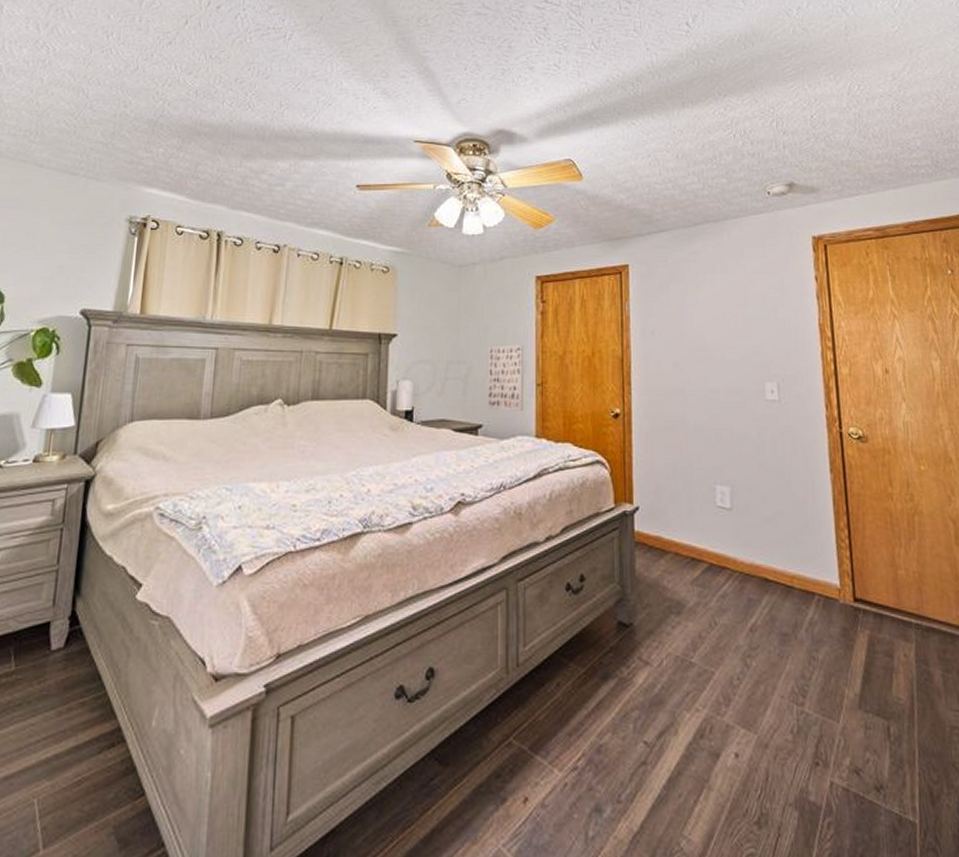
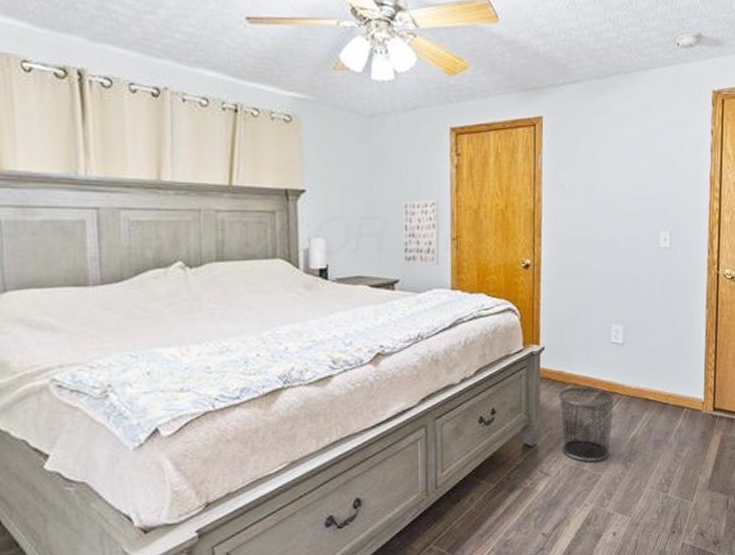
waste bin: none [656,557,725,652] -> present [558,387,614,462]

